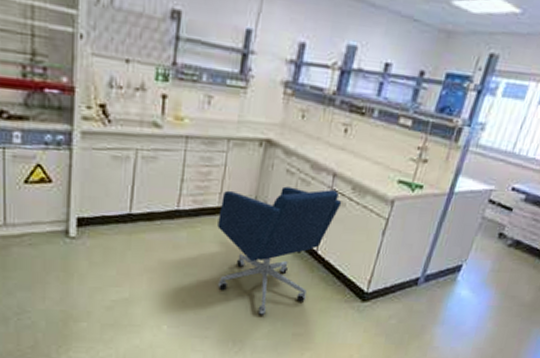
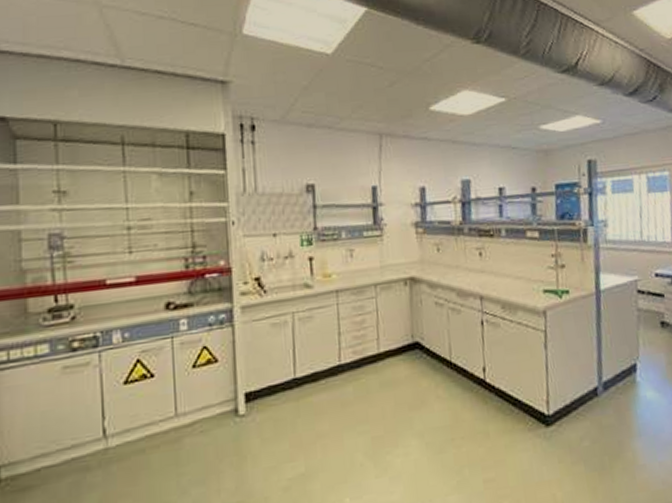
office chair: present [217,186,342,315] -> none [379,313,496,465]

